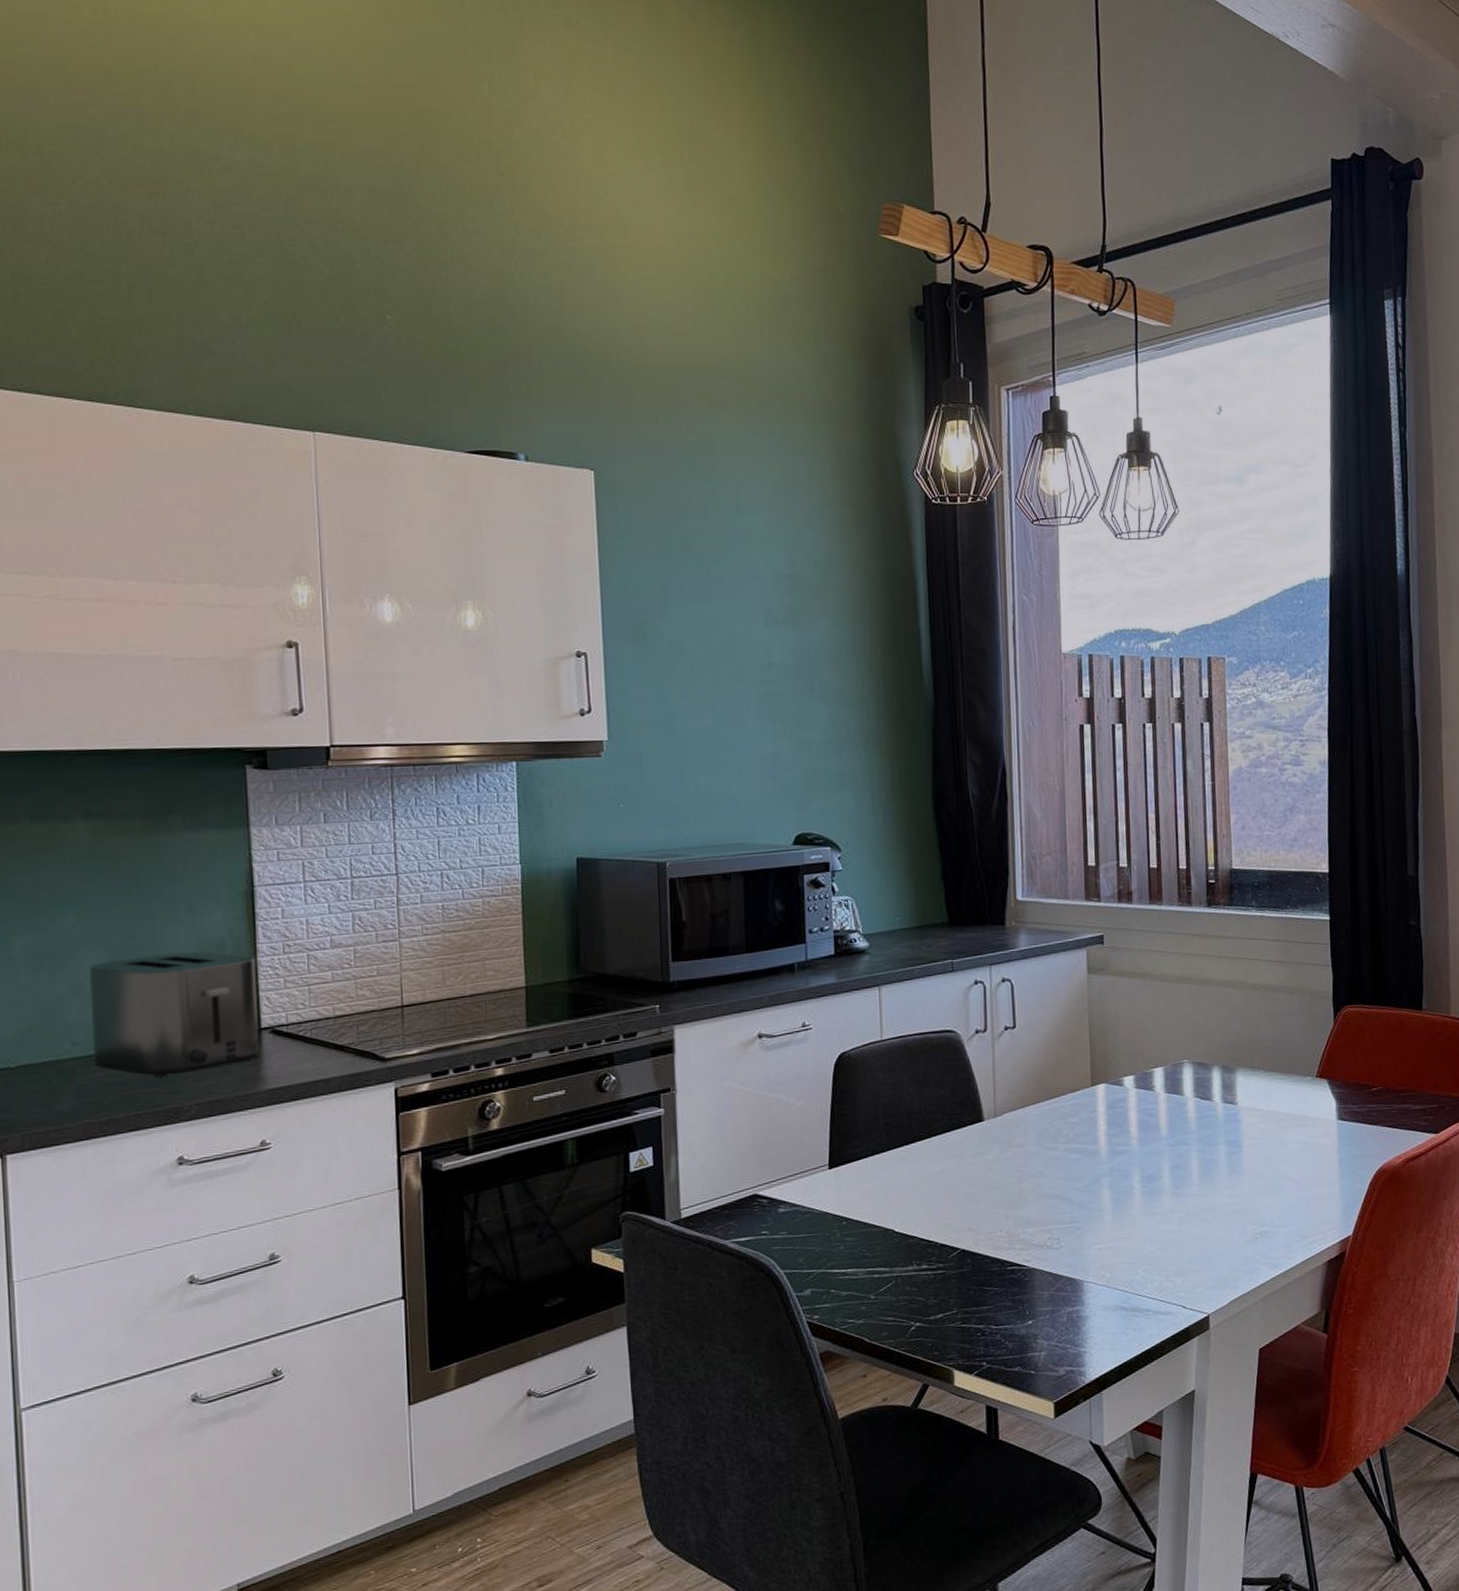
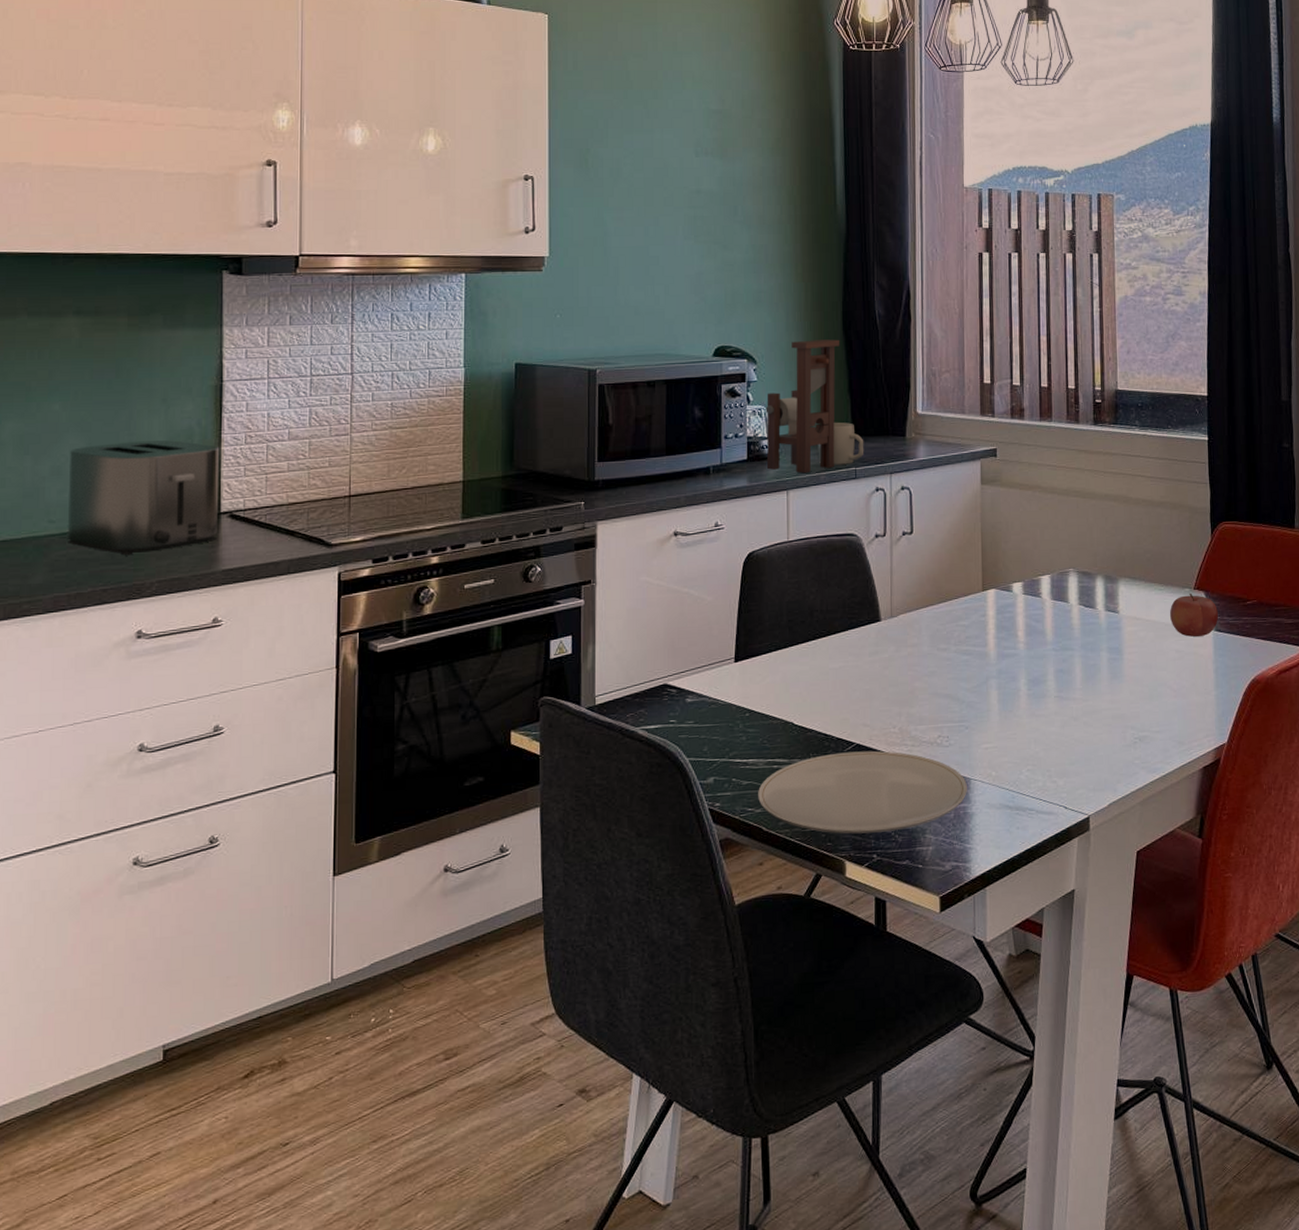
paper towel holder: none [852,822,931,968] -> present [765,339,839,474]
plate: none [859,1256,1080,1343] -> present [758,750,967,834]
mug: none [910,912,961,958] -> present [818,422,864,465]
fruit: none [1290,1081,1343,1127] -> present [1169,593,1219,637]

